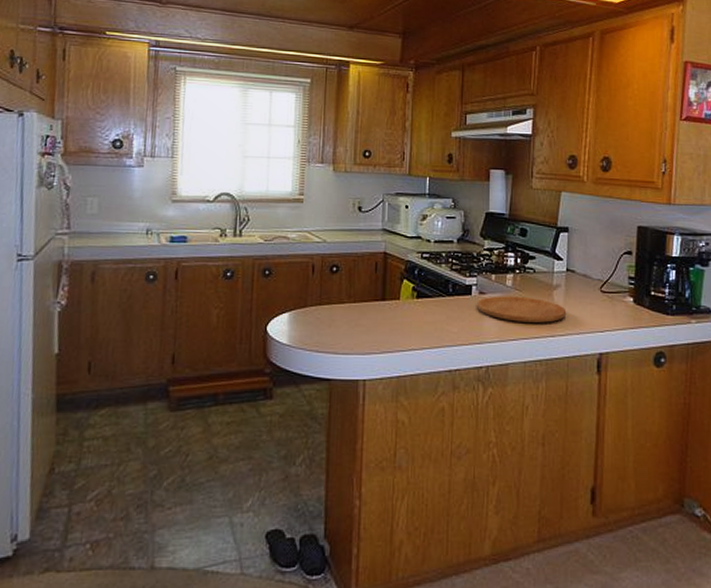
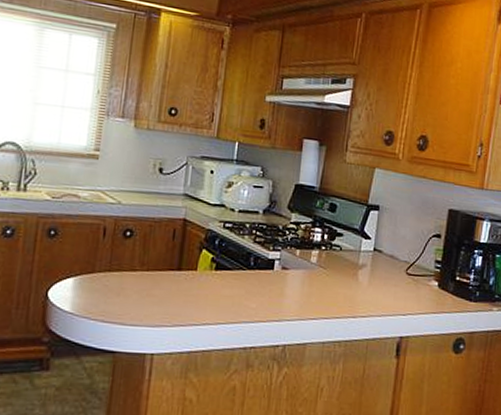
cutting board: present [477,296,567,323] -> none [278,272,371,303]

